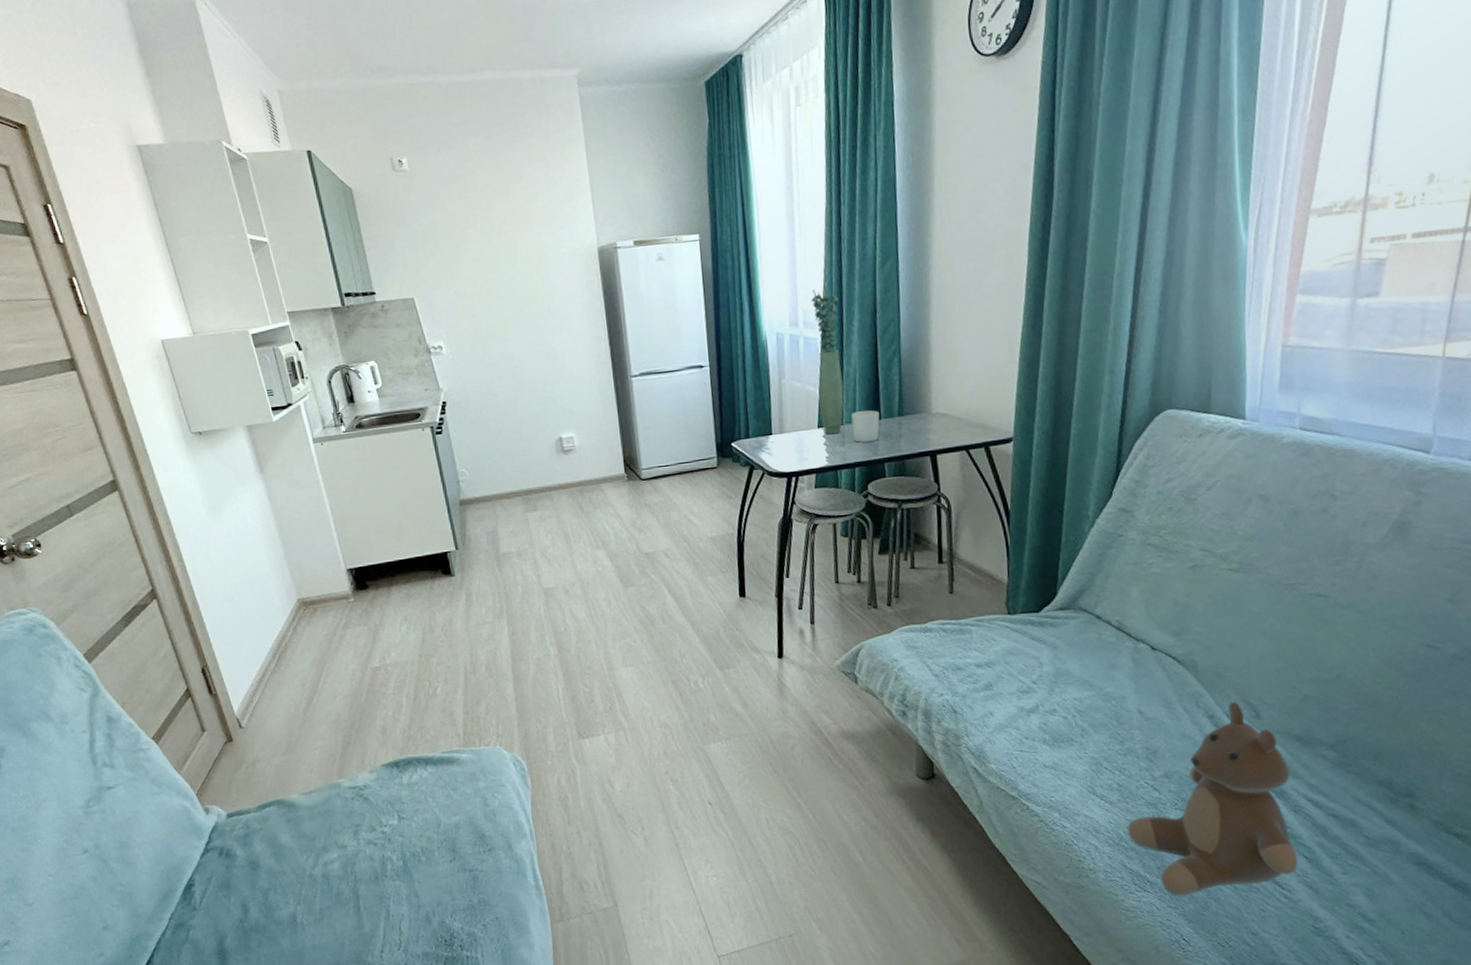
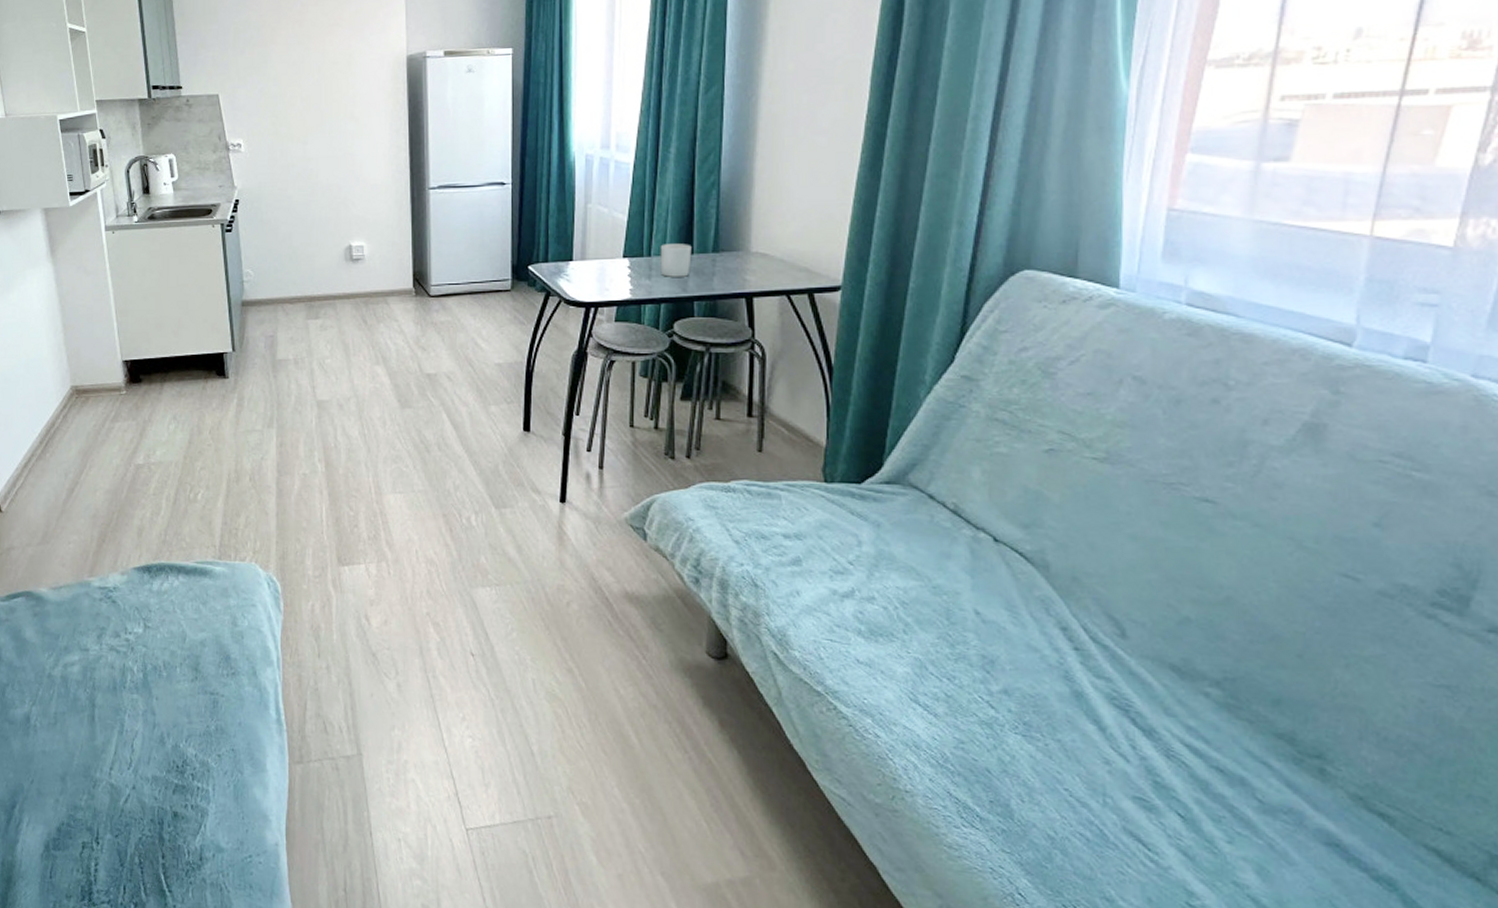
vase: present [811,289,844,435] -> none [626,111,655,266]
teddy bear: present [1128,701,1298,896] -> none [955,613,1170,841]

